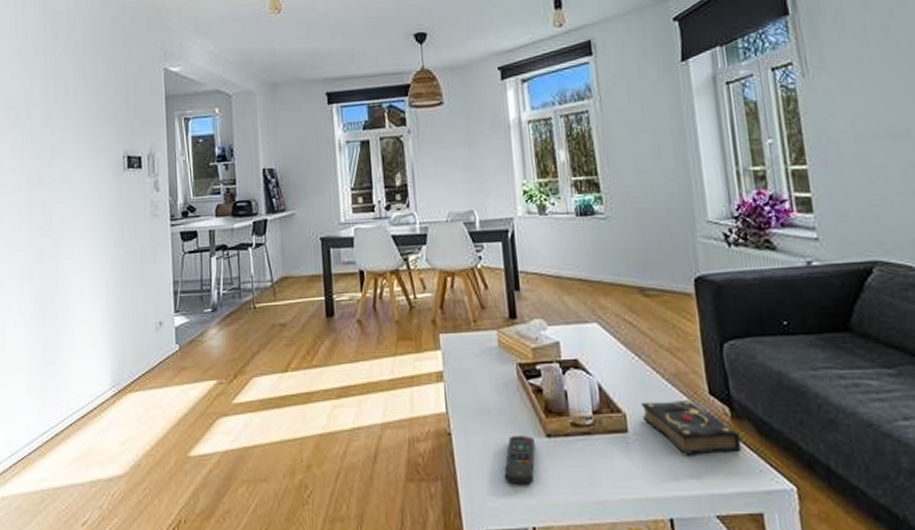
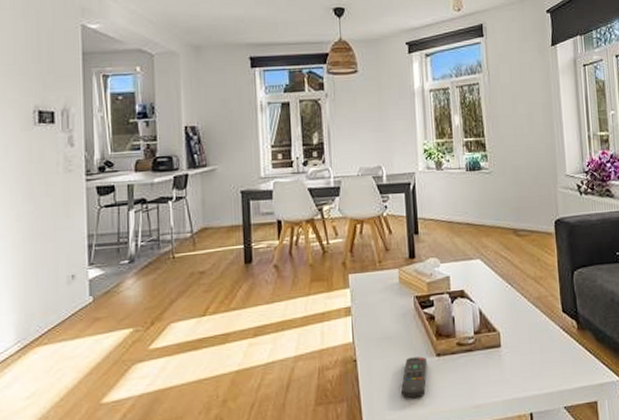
book: present [641,399,742,455] -> none [511,317,584,362]

